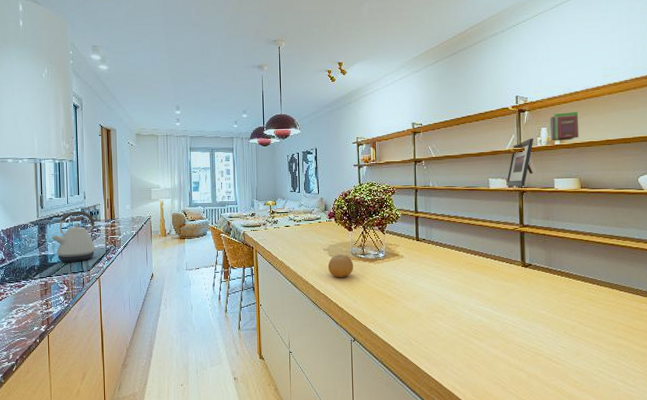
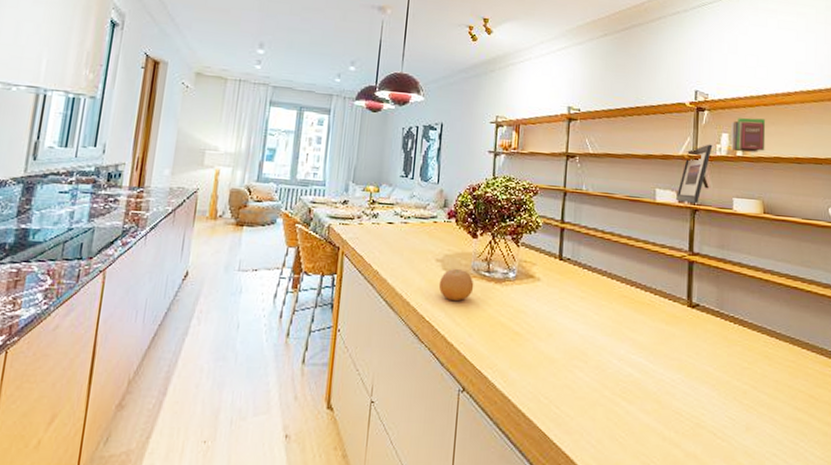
kettle: present [52,211,97,262] -> none [41,169,113,244]

